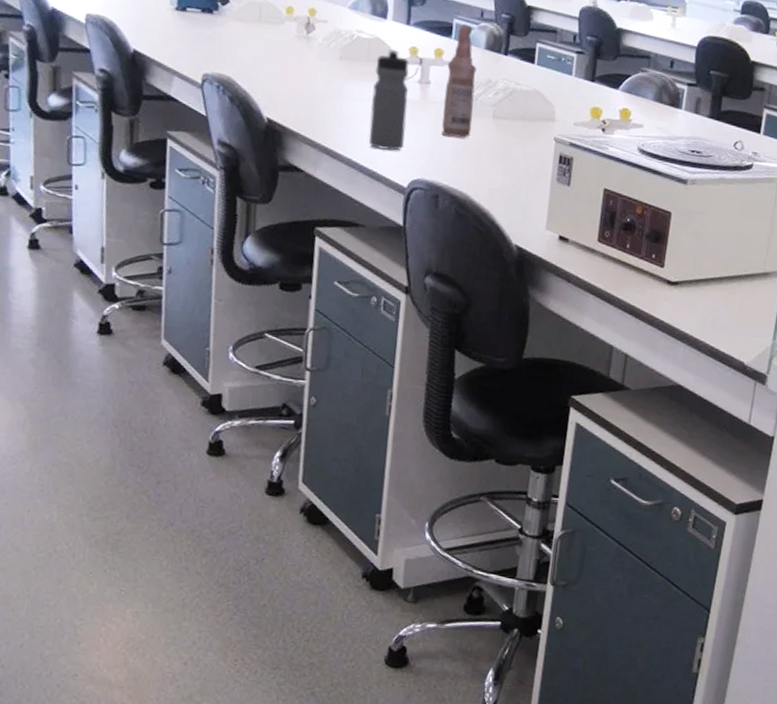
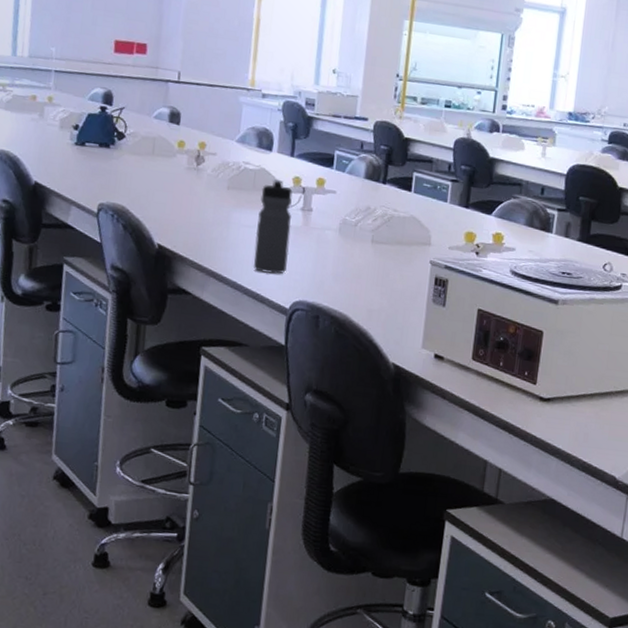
bottle: present [441,24,477,138] -> none [322,155,357,262]

